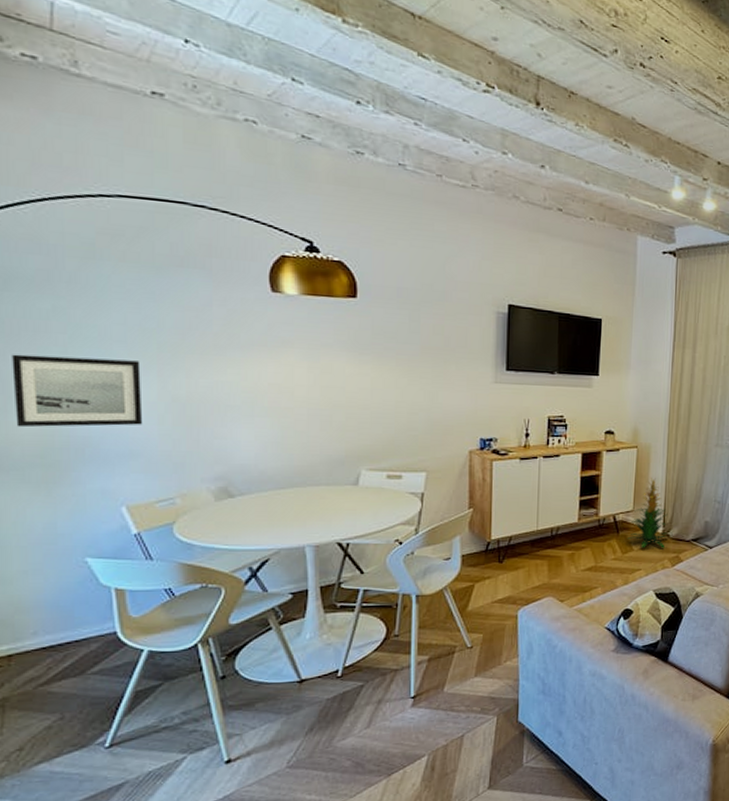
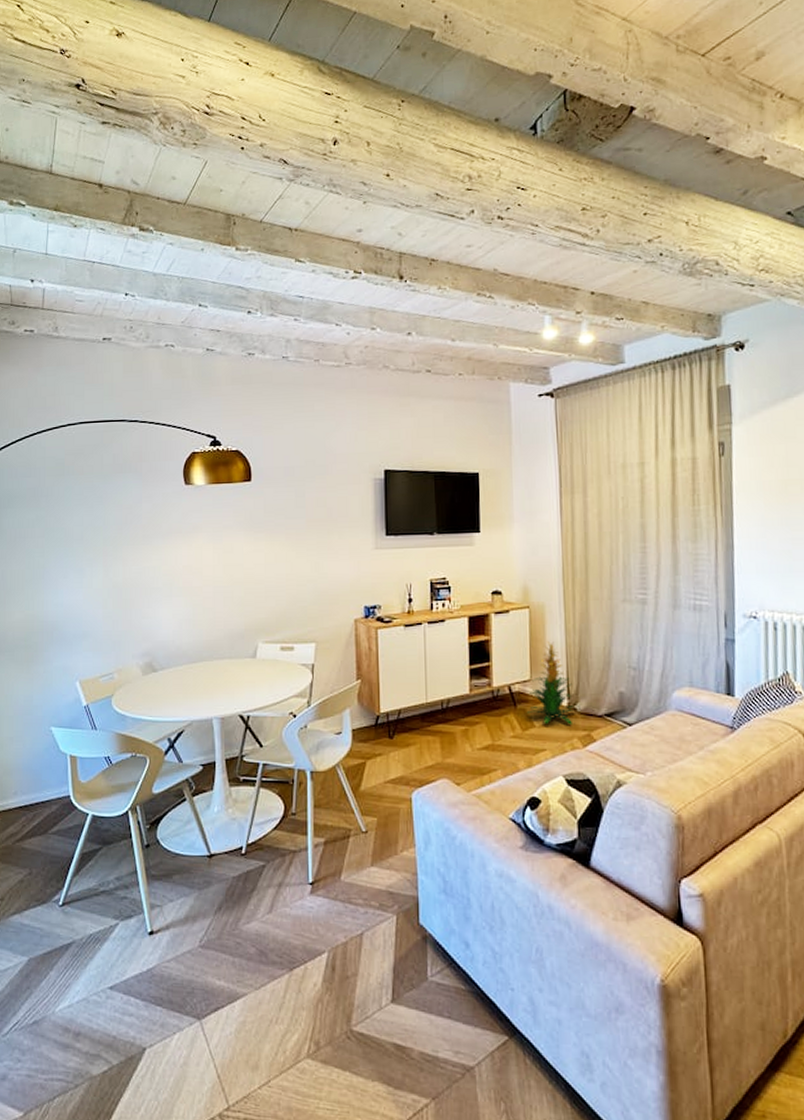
wall art: present [12,354,143,428] -> none [10,555,93,616]

